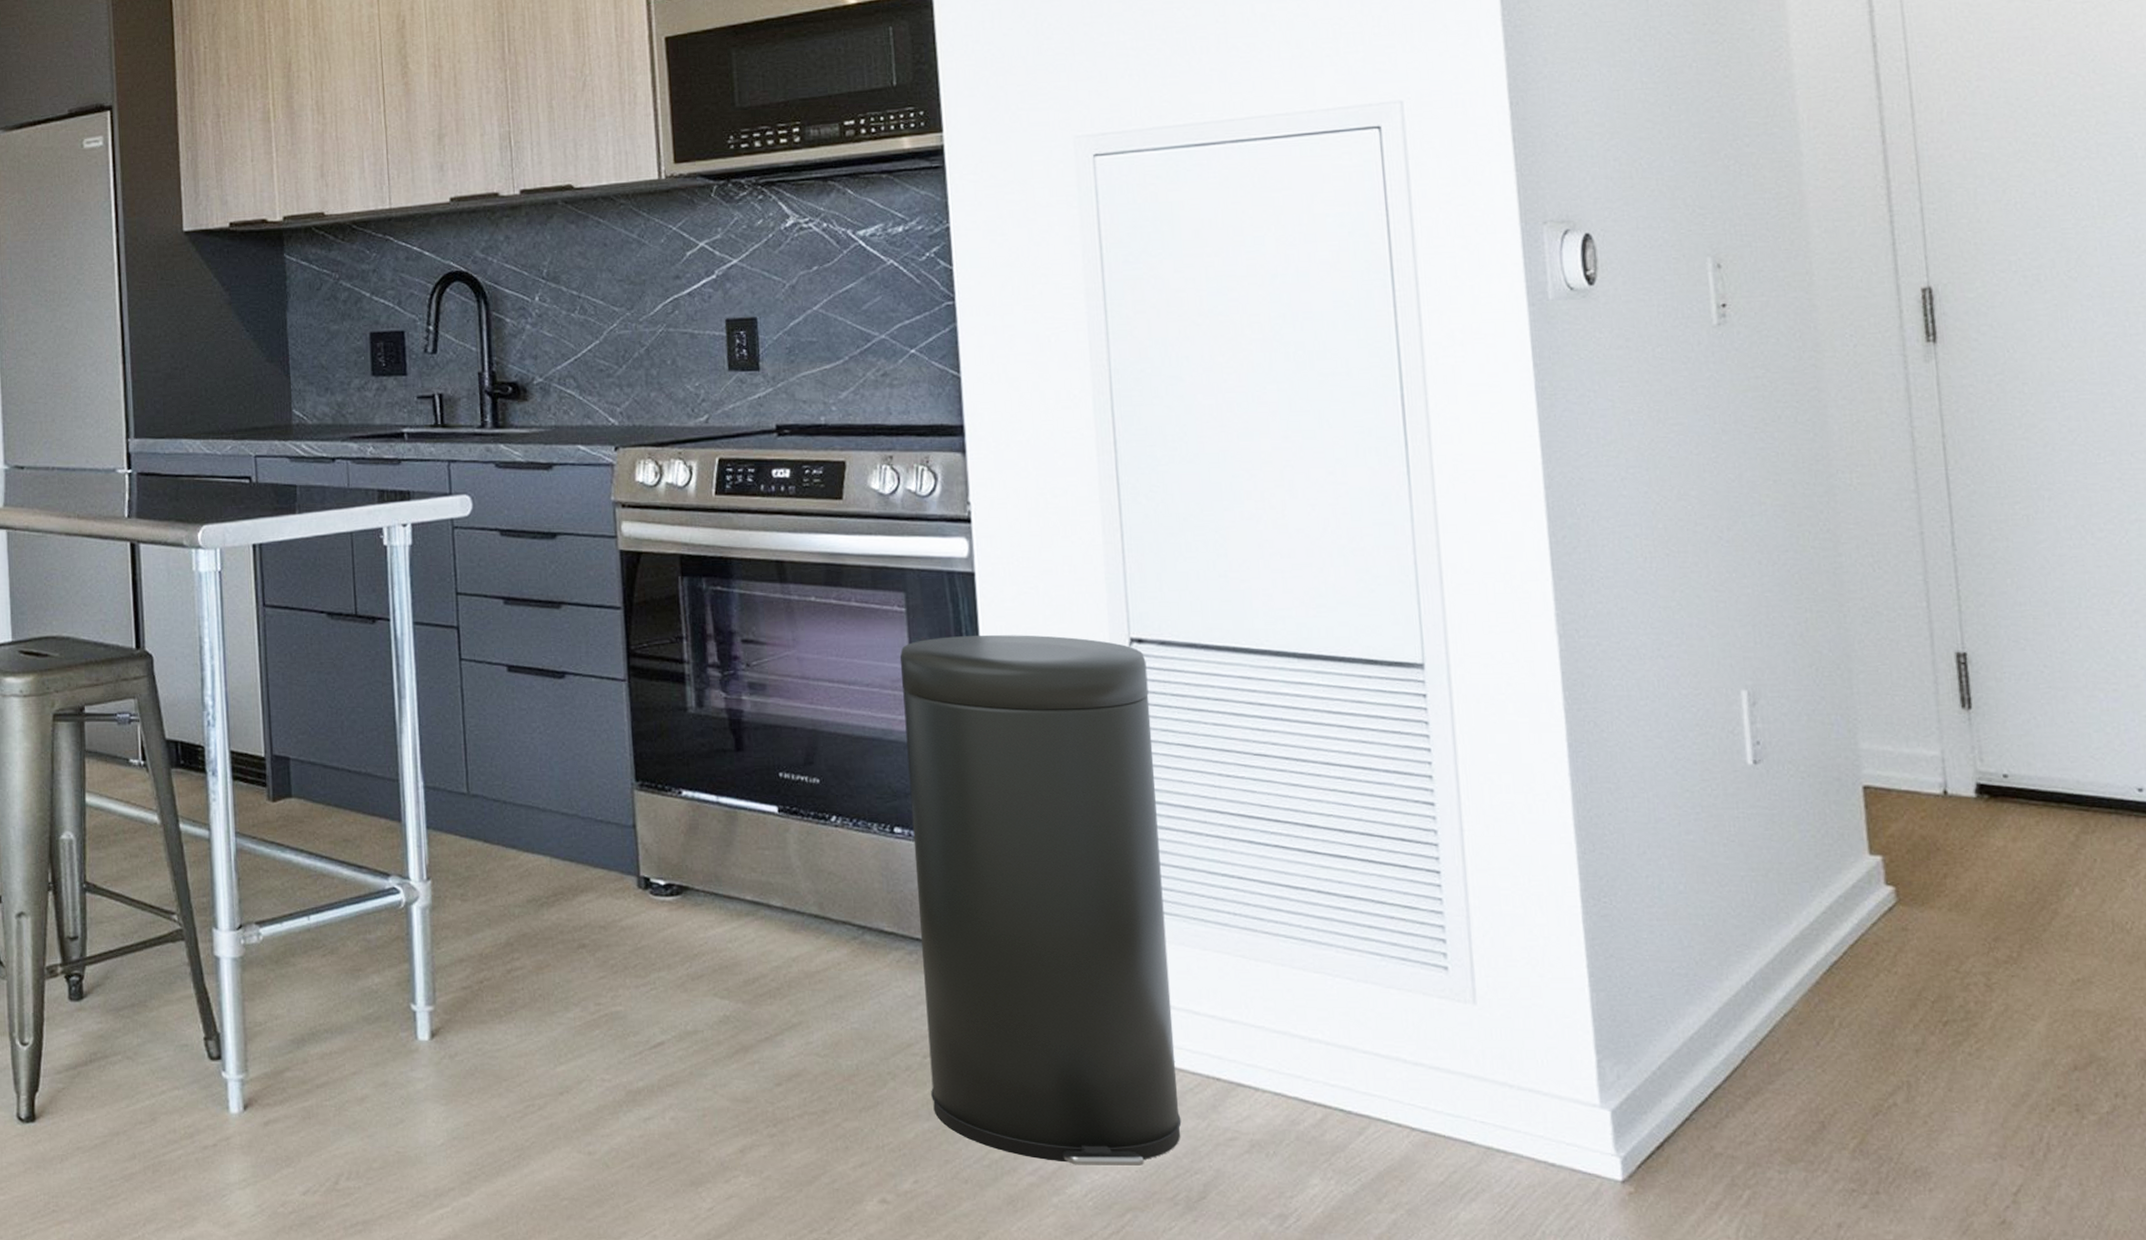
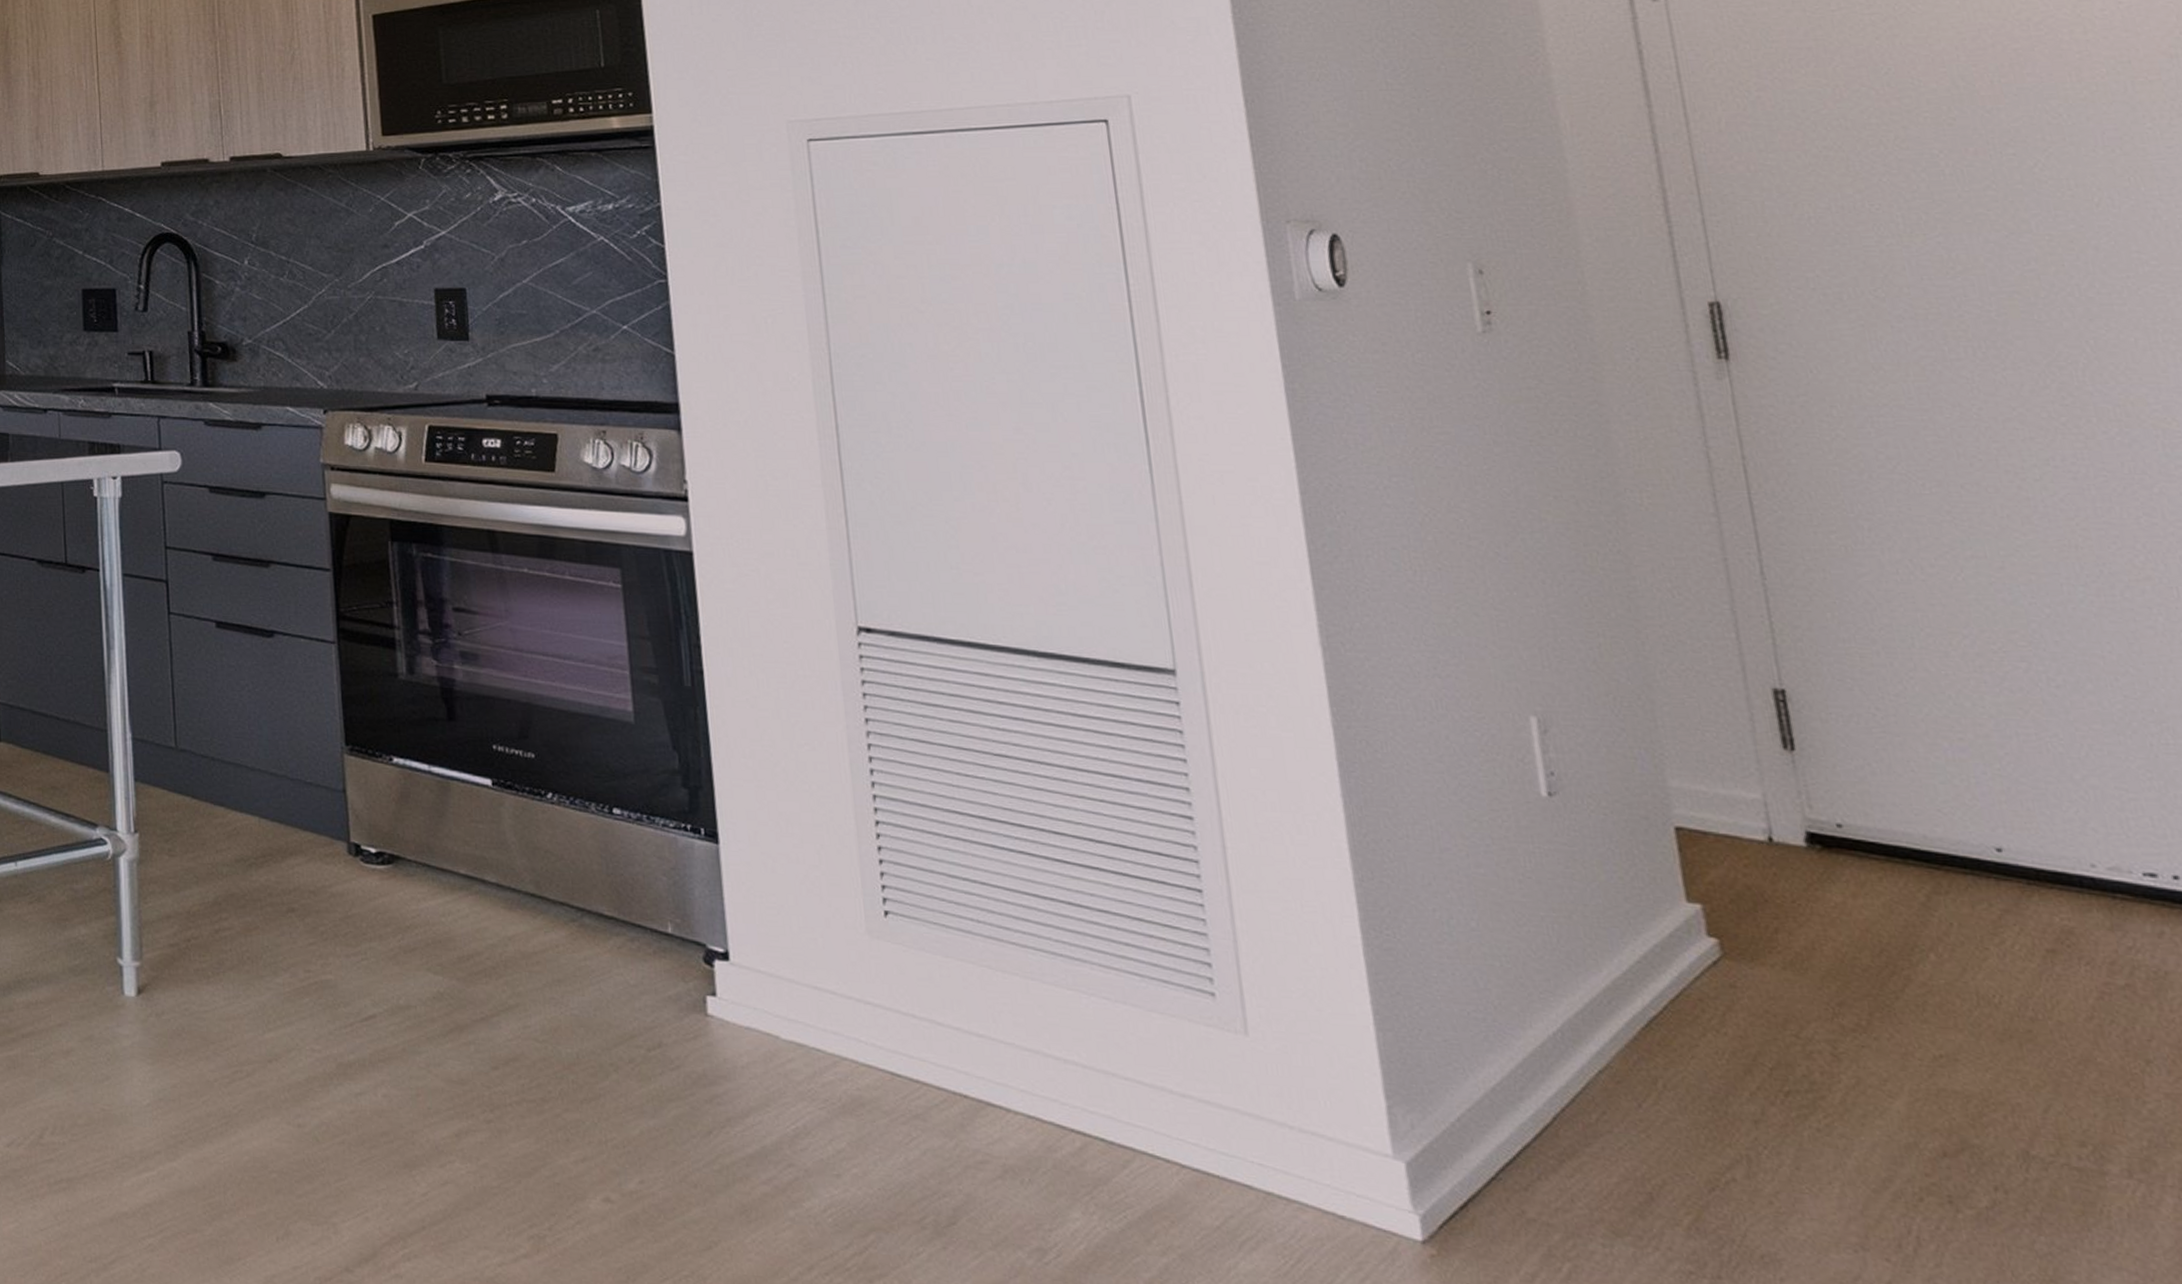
pedal bin: present [899,635,1182,1166] -> none [616,615,927,1183]

